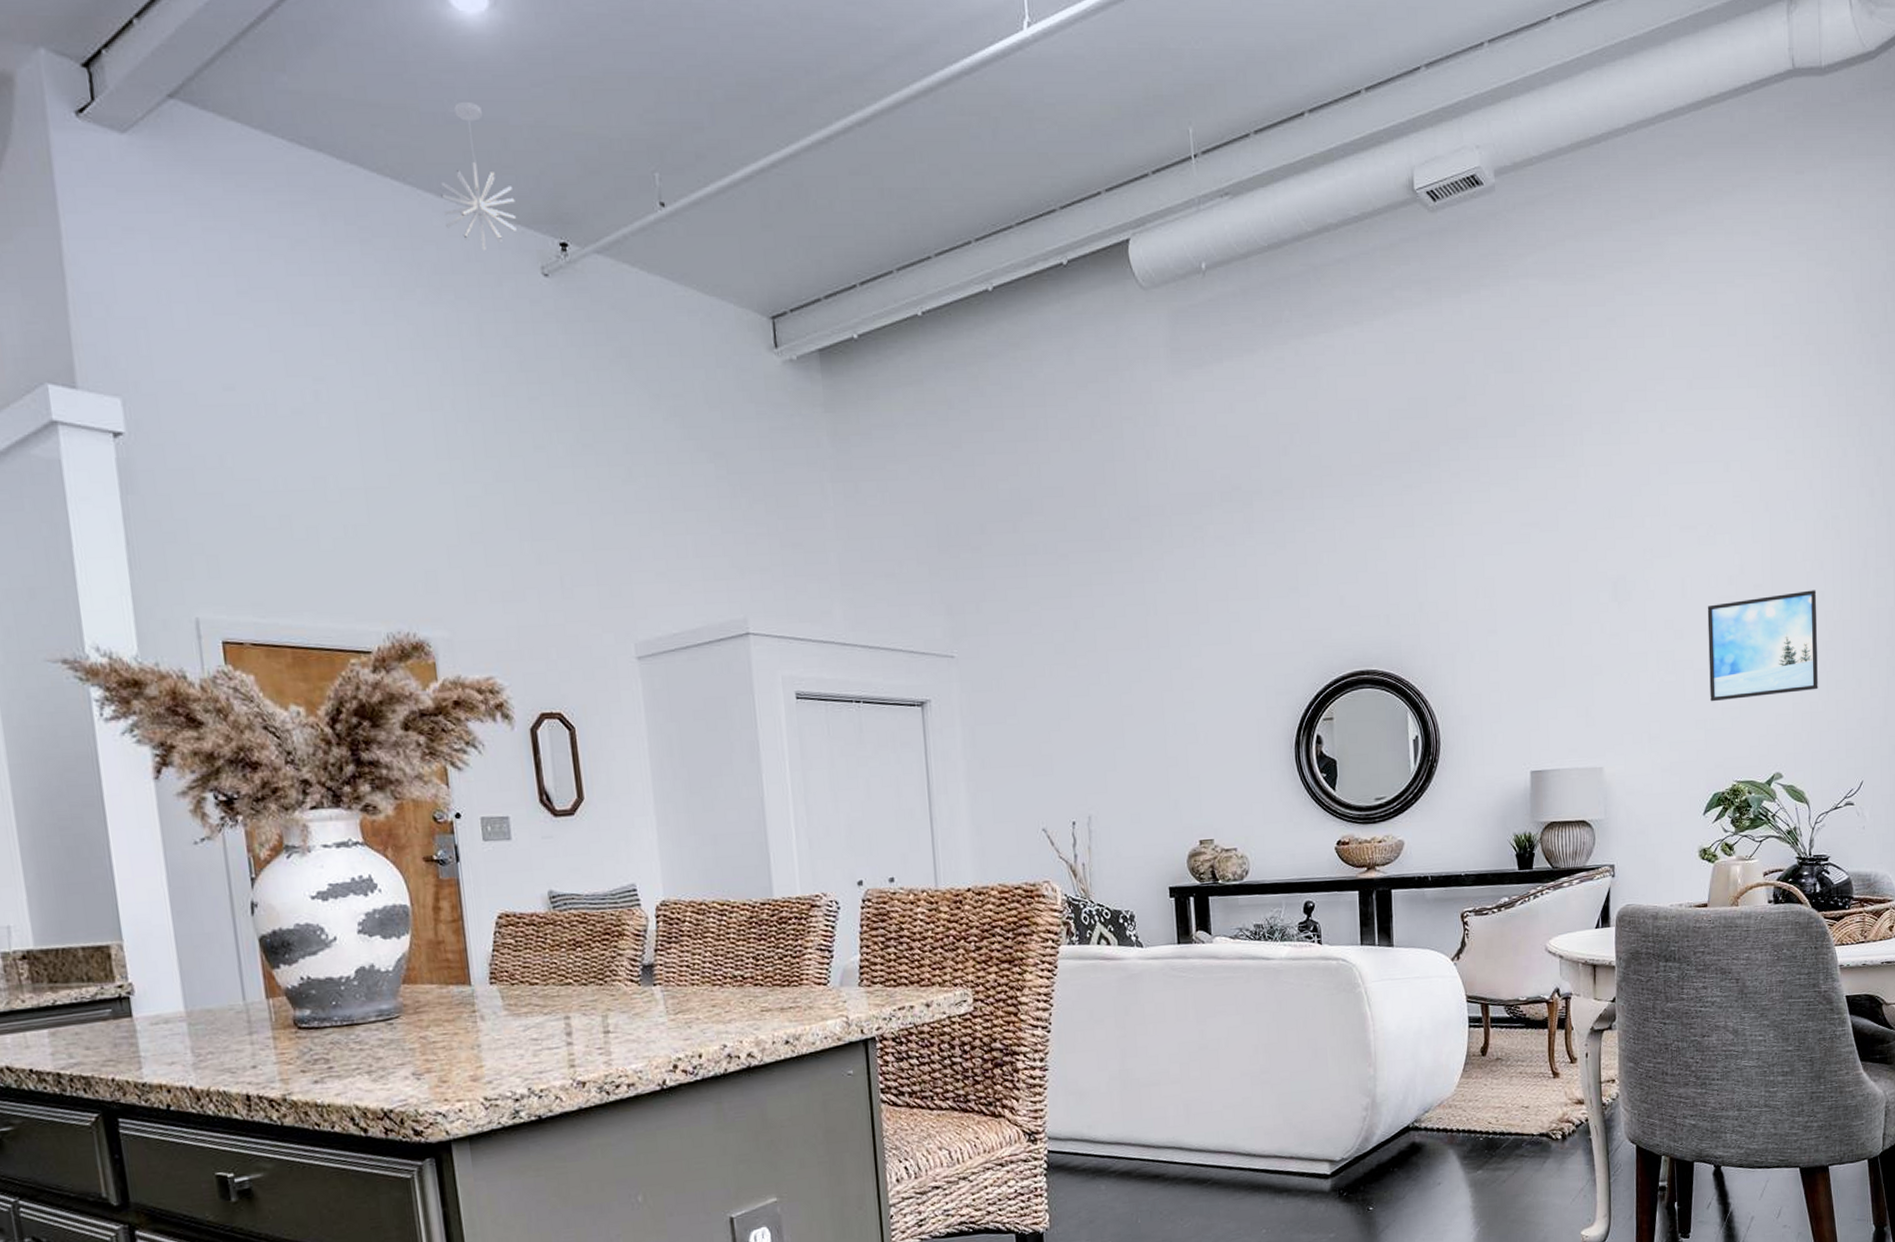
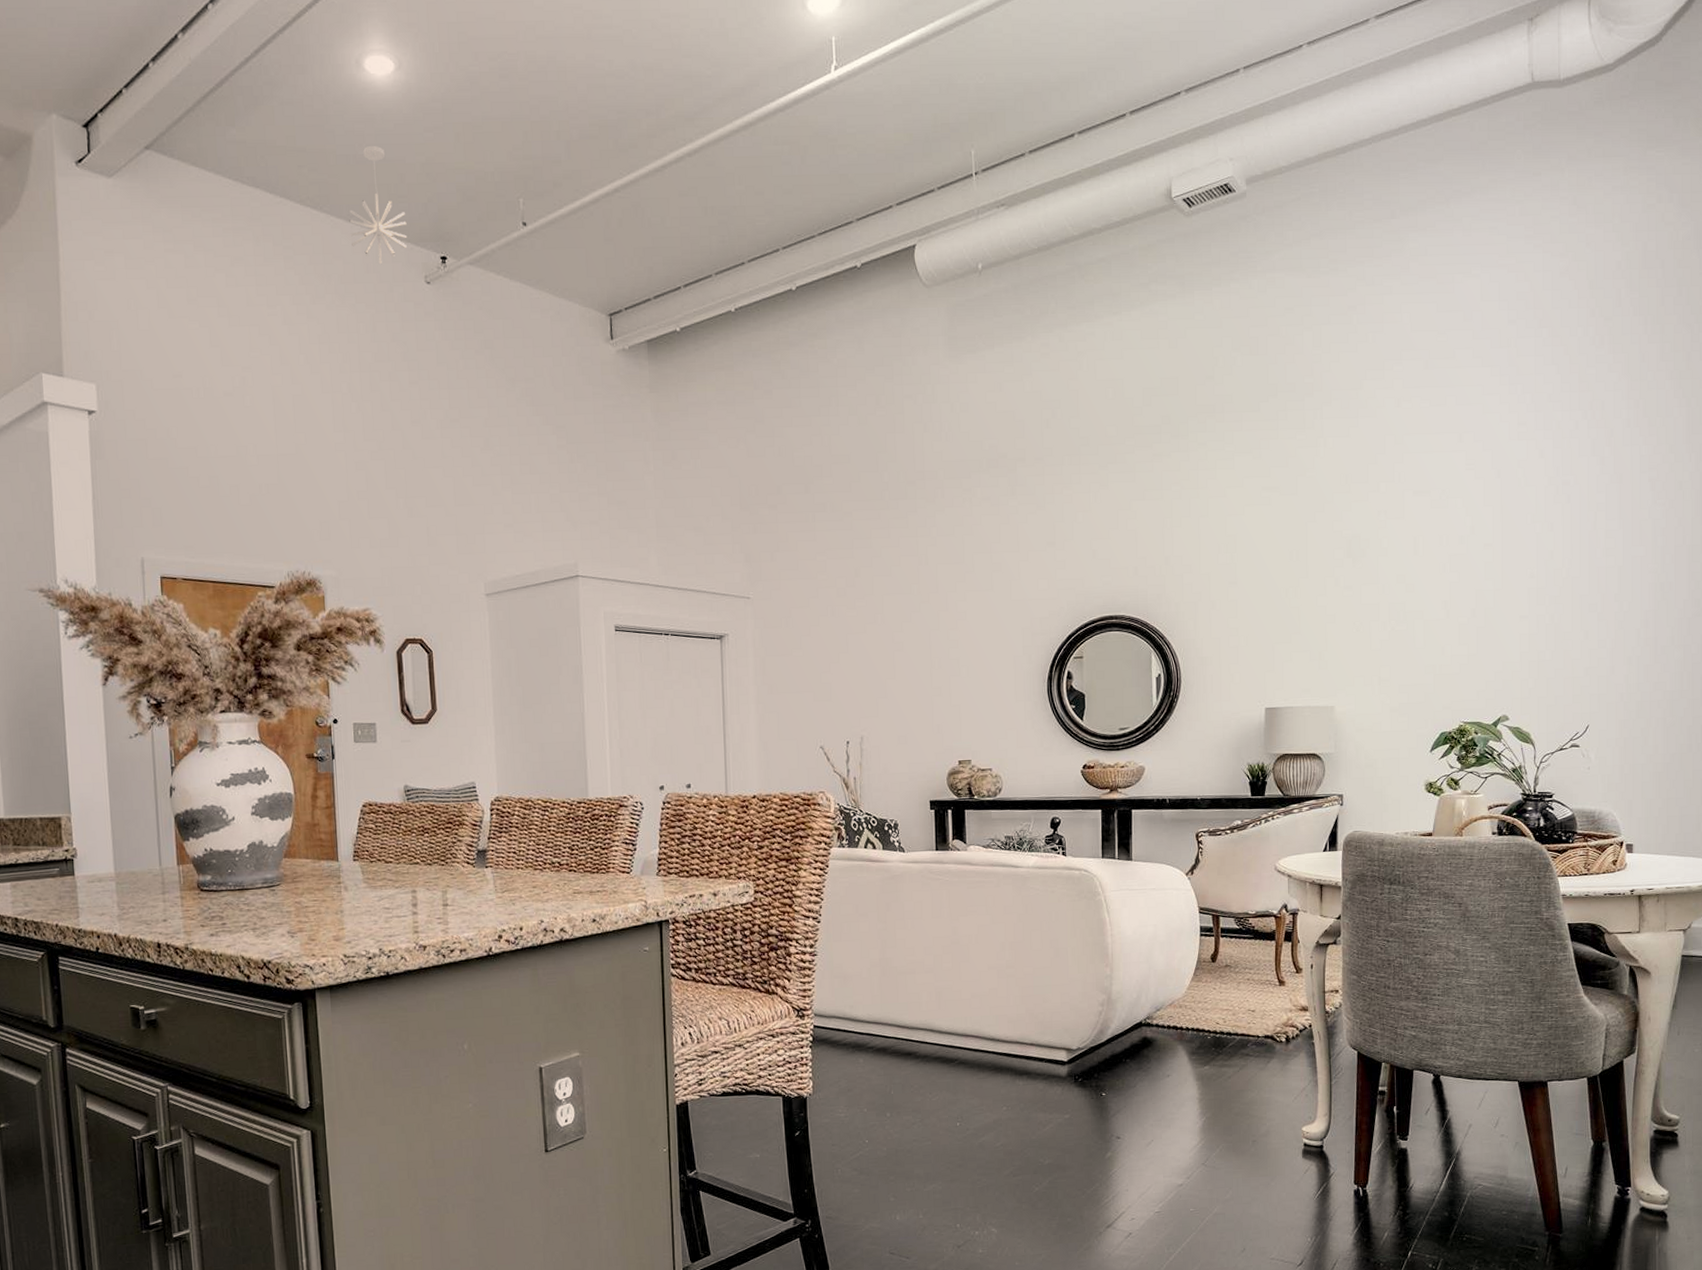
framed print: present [1707,590,1818,702] -> none [1438,549,1546,650]

